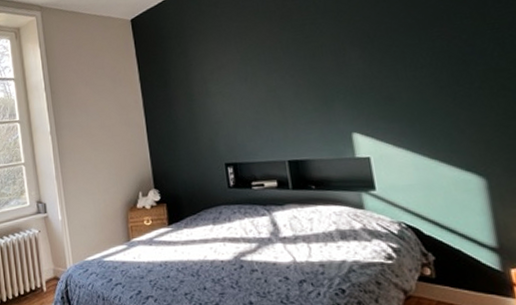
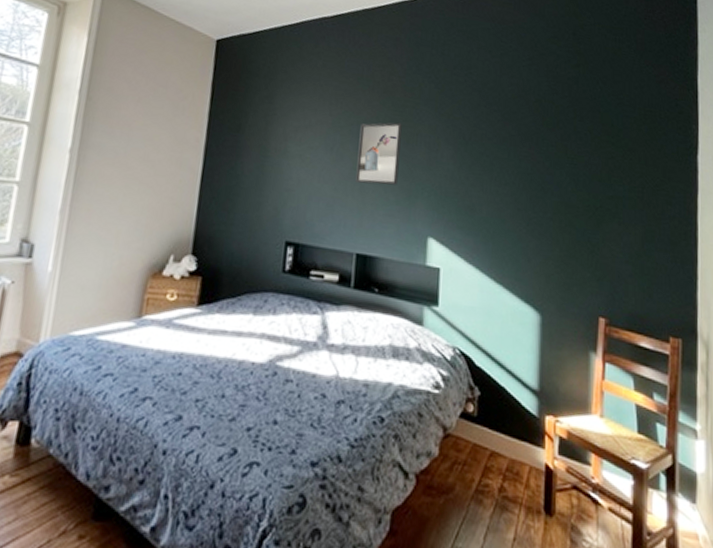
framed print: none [266,40,312,102] -> present [355,122,402,185]

